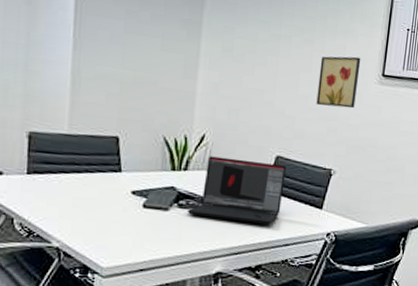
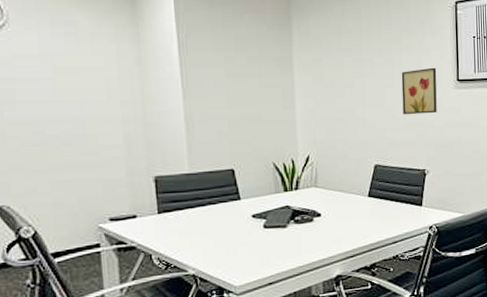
laptop: present [186,156,286,224] -> none [303,172,386,228]

